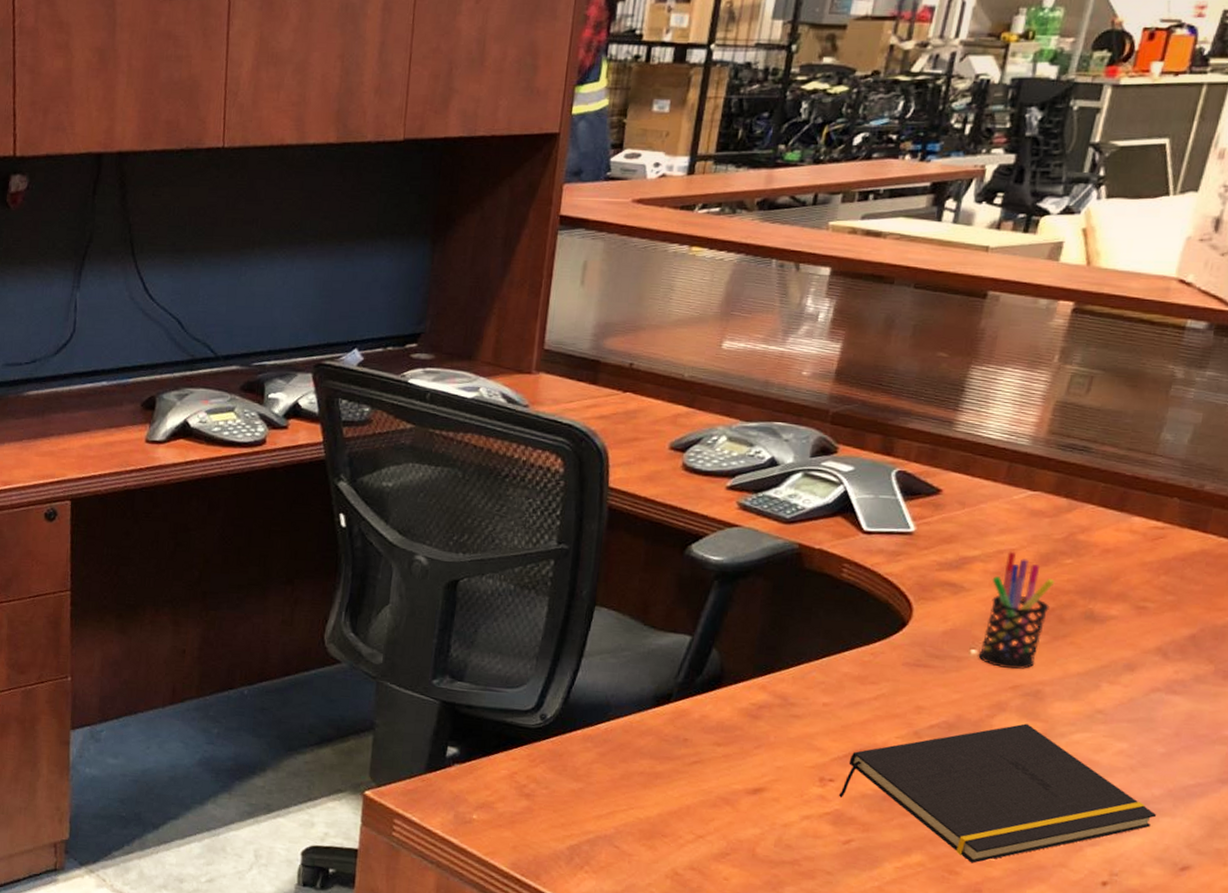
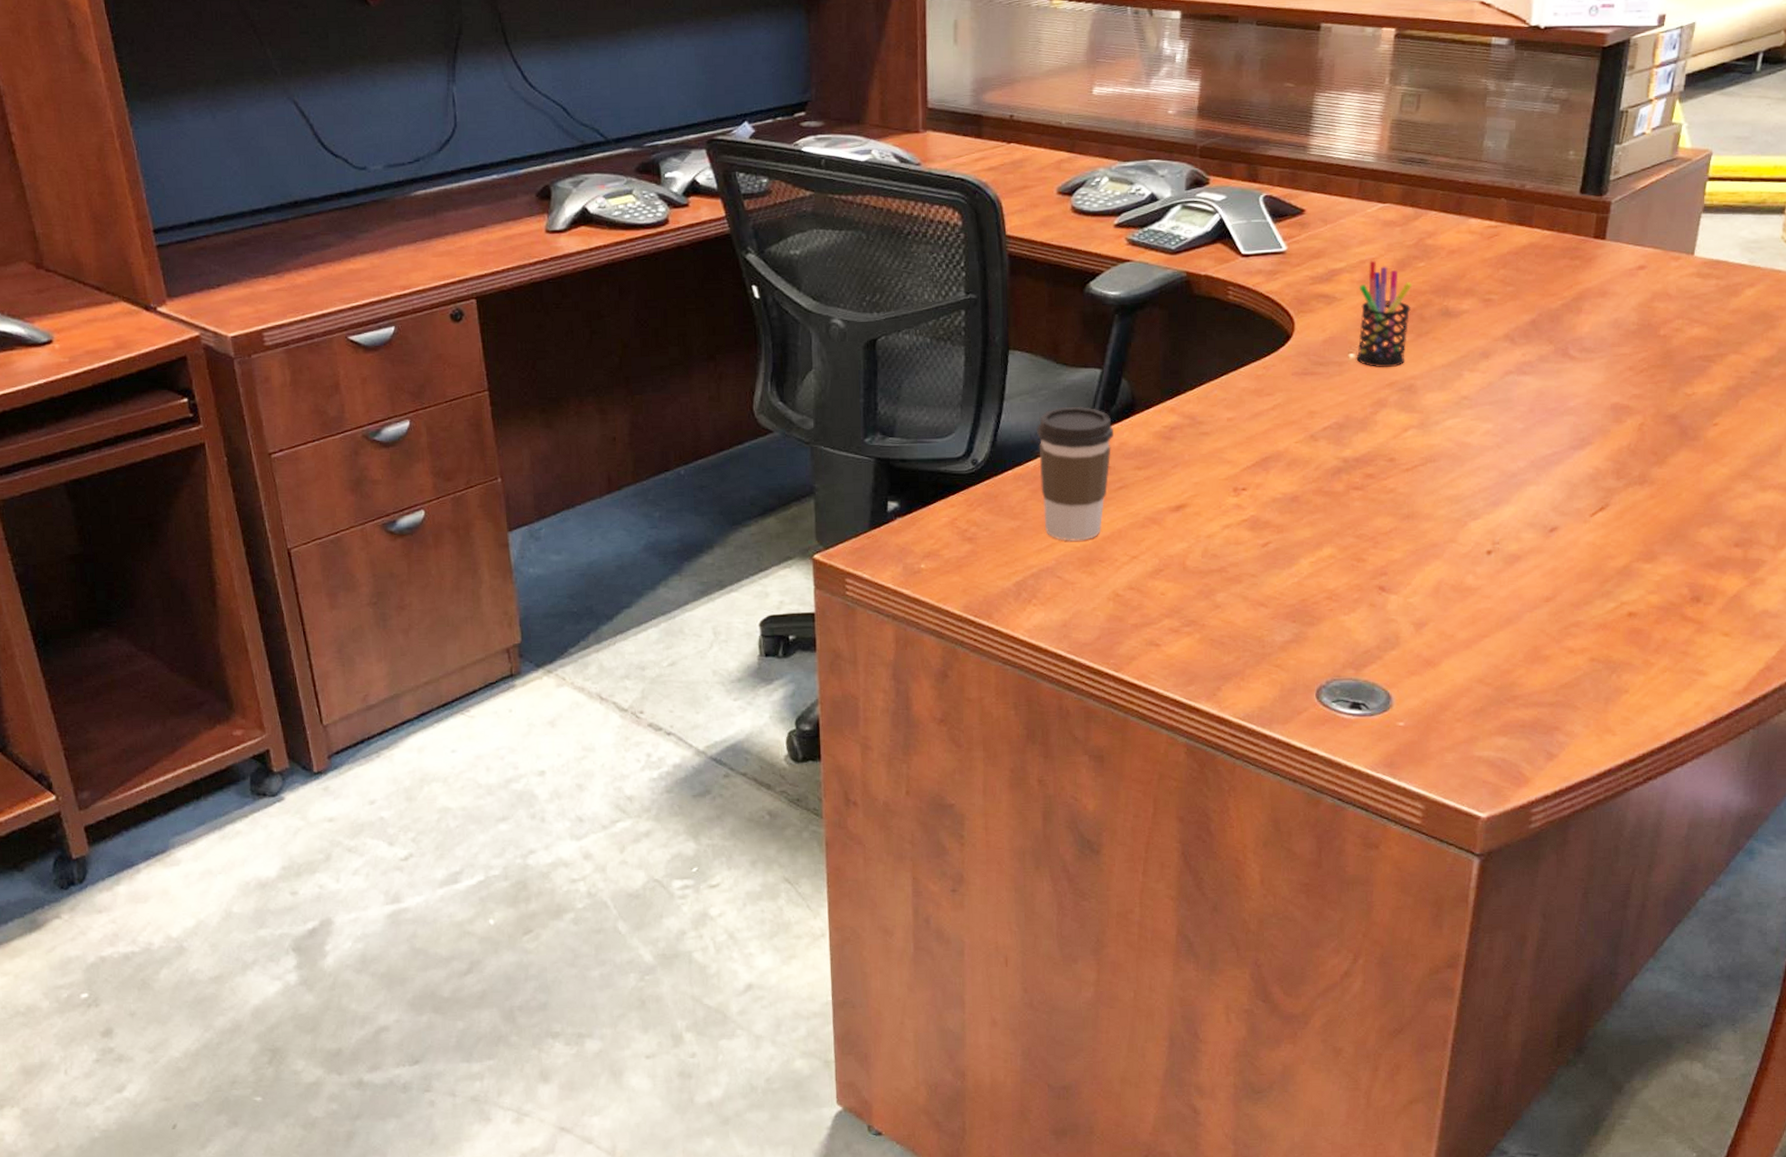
coffee cup: none [608,671,696,813] -> present [1036,406,1113,541]
notepad: present [838,723,1157,863] -> none [1252,416,1525,550]

